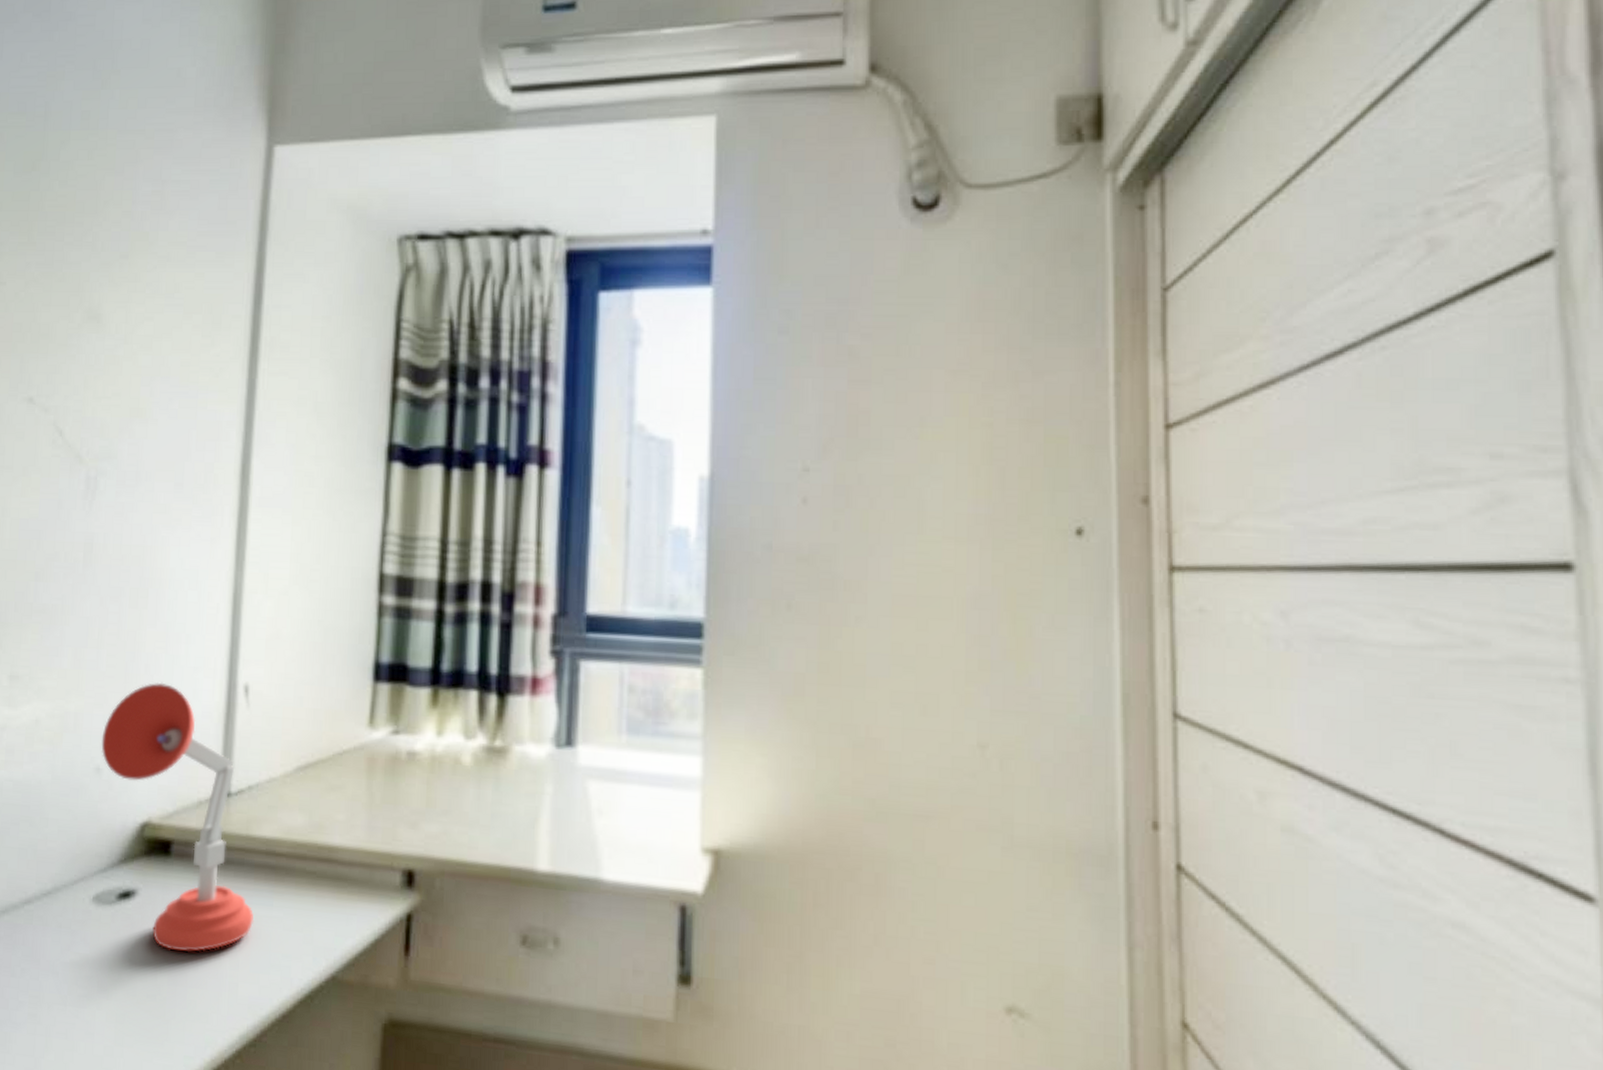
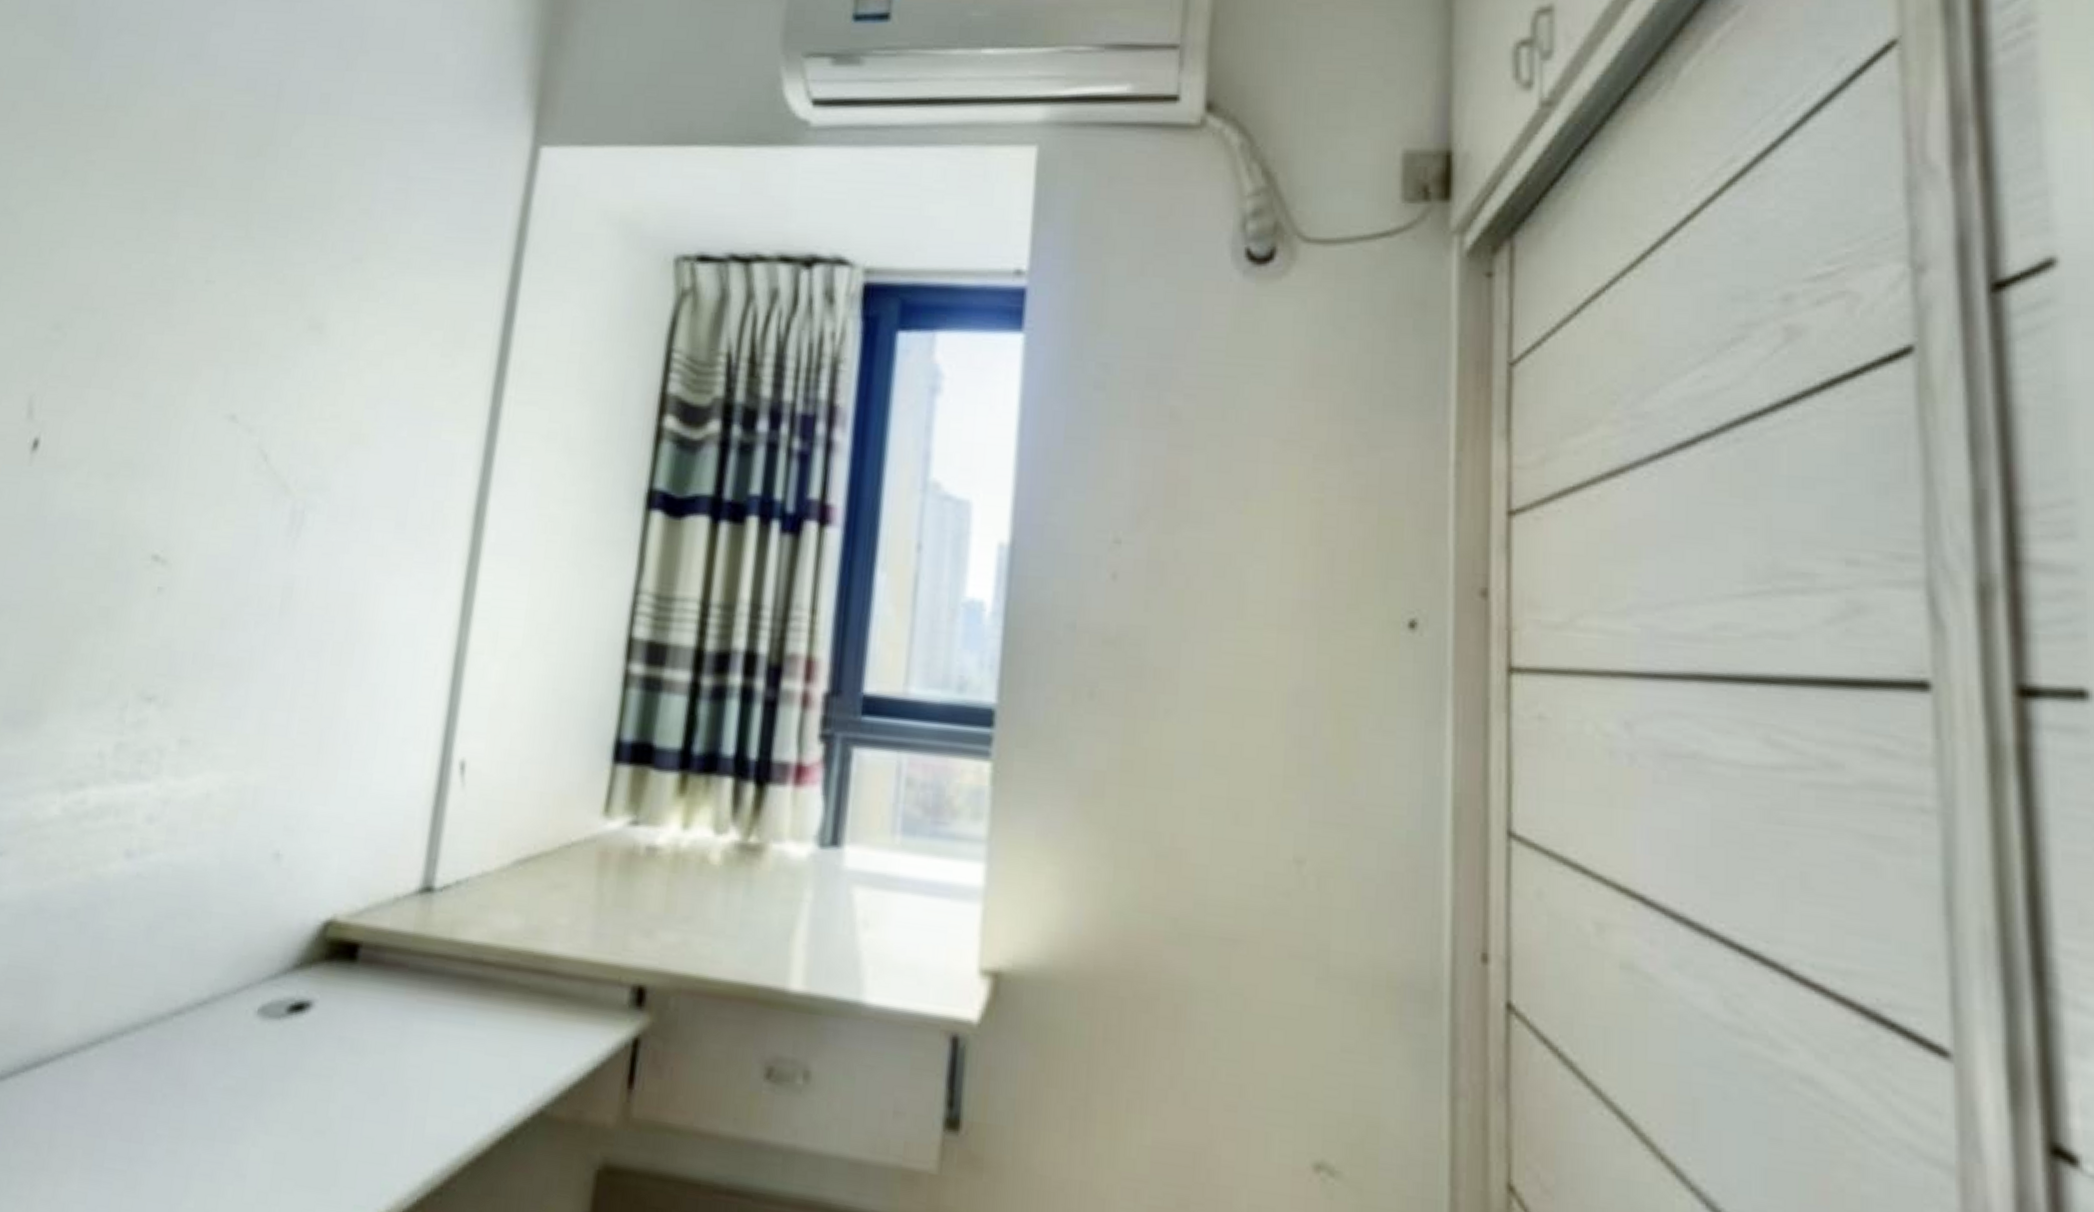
desk lamp: present [101,682,254,952] -> none [283,754,452,1078]

